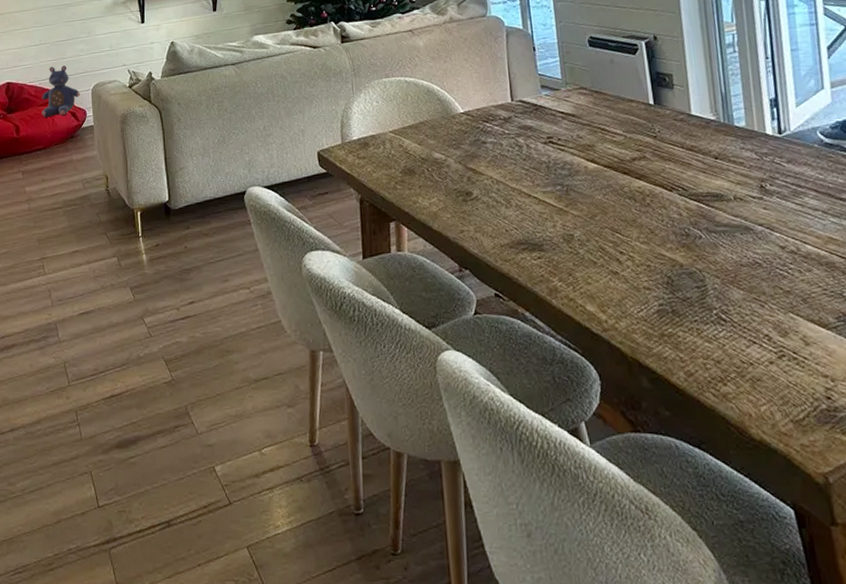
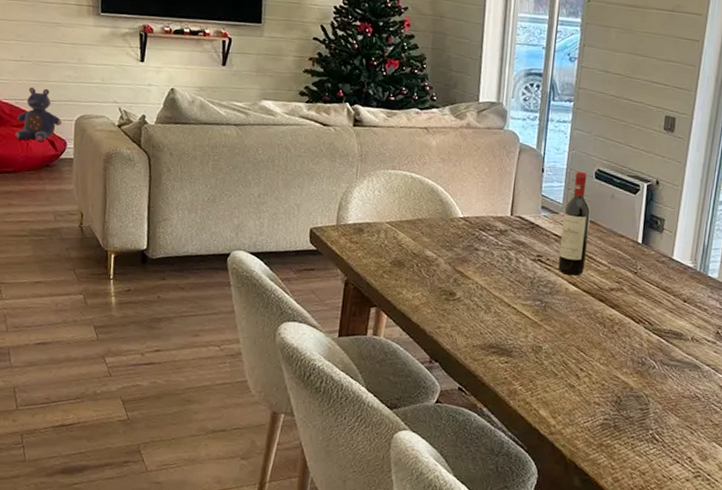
wine bottle: none [564,42,600,152] -> present [558,171,591,276]

